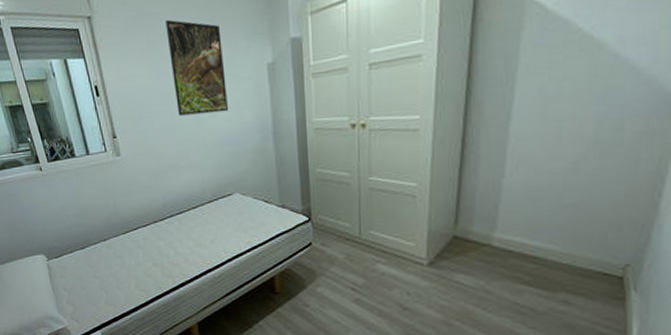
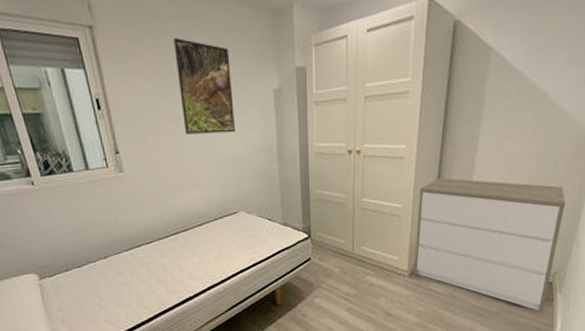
dresser: none [433,151,640,317] -> present [413,178,566,314]

